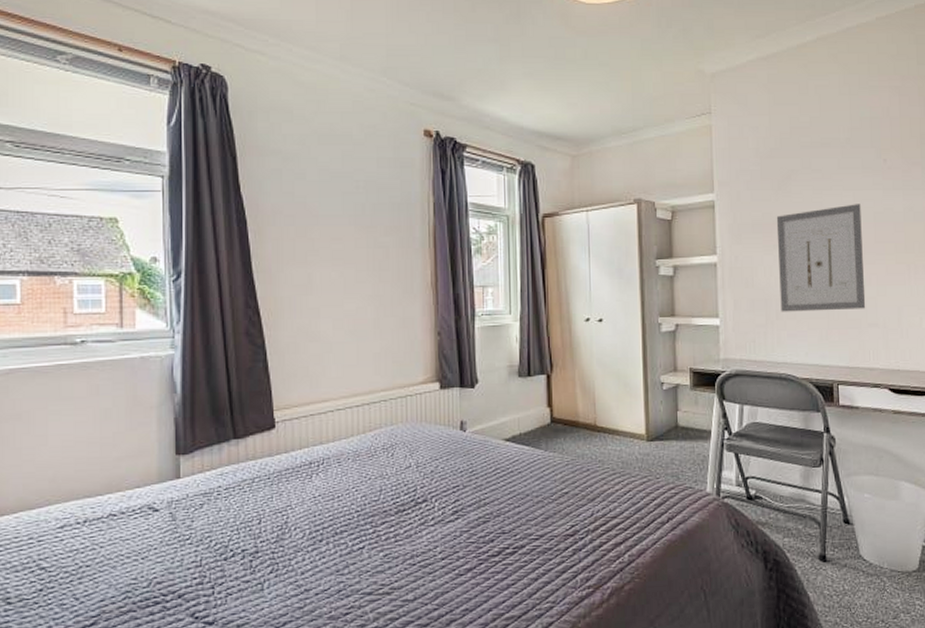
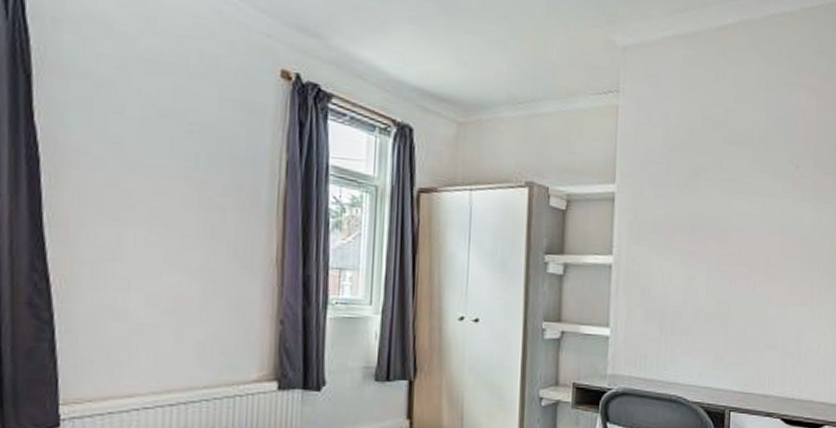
wall art: present [776,204,866,312] -> none [676,211,769,329]

